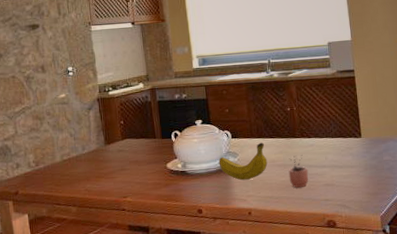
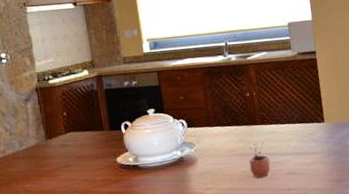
fruit: present [218,142,268,181] -> none [173,131,227,173]

